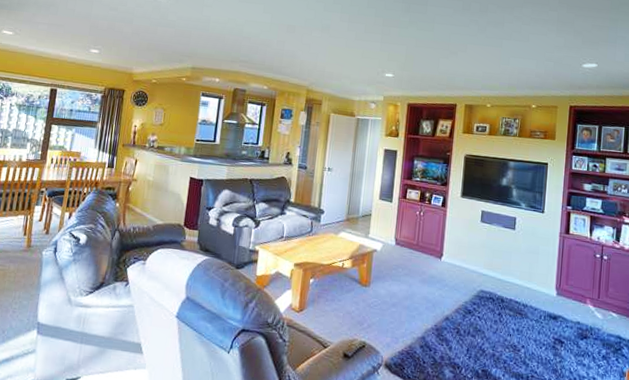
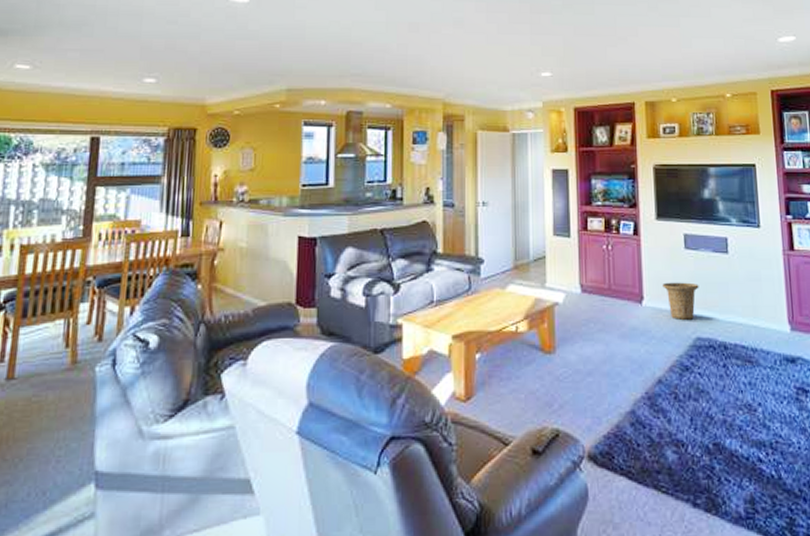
basket: none [459,245,488,276] -> present [662,282,699,320]

